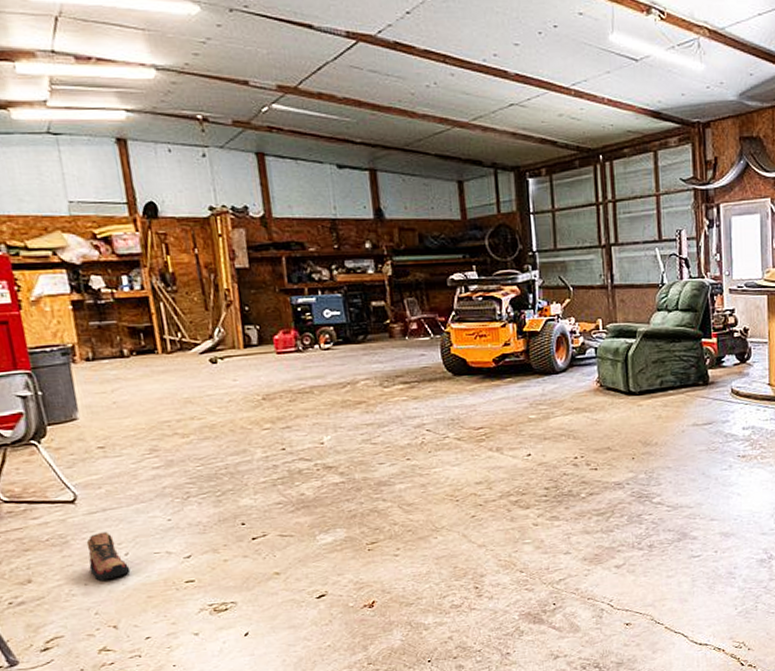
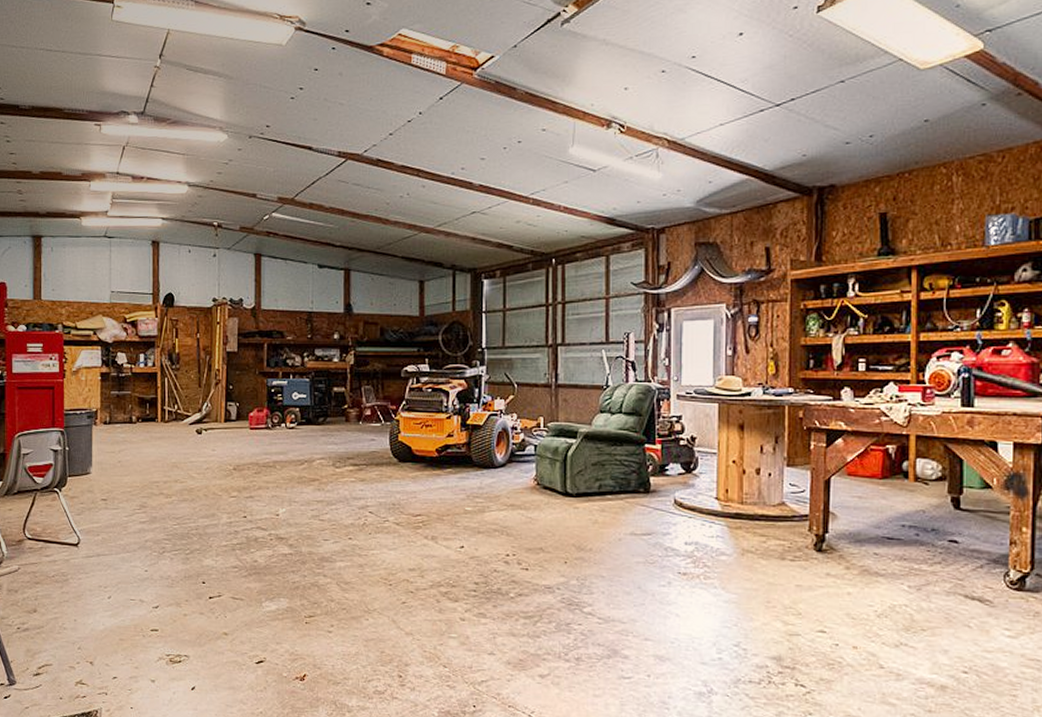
shoe: present [86,531,131,581] -> none [80,574,110,619]

